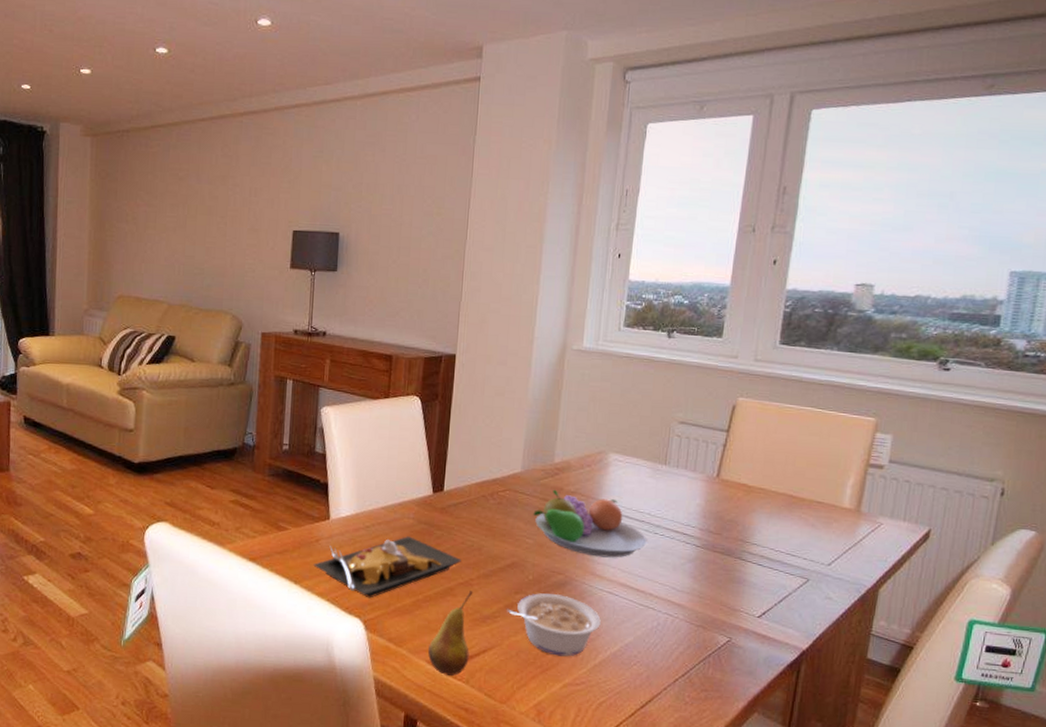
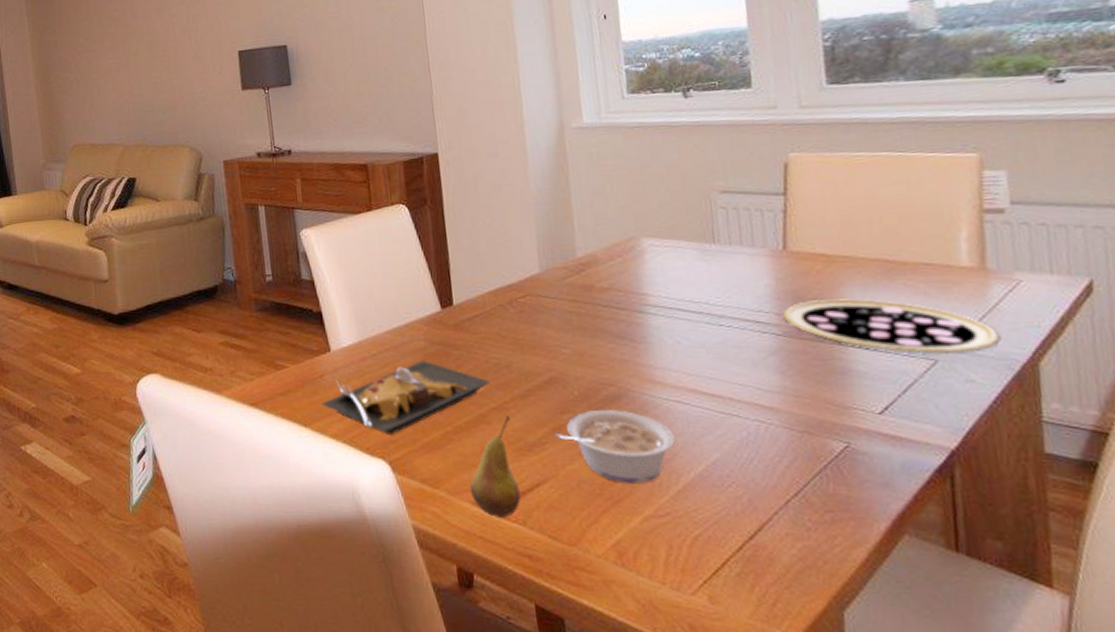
fruit bowl: present [533,489,648,558] -> none [563,288,713,361]
pizza: none [705,521,857,576] -> present [782,298,1000,354]

